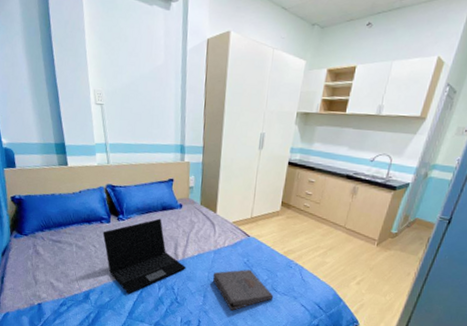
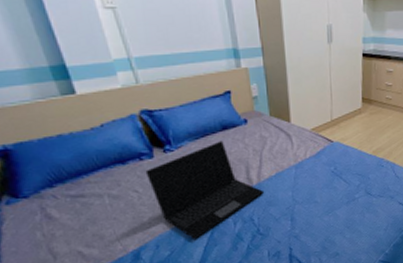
pizza box: present [212,269,274,311] -> none [298,177,369,228]

